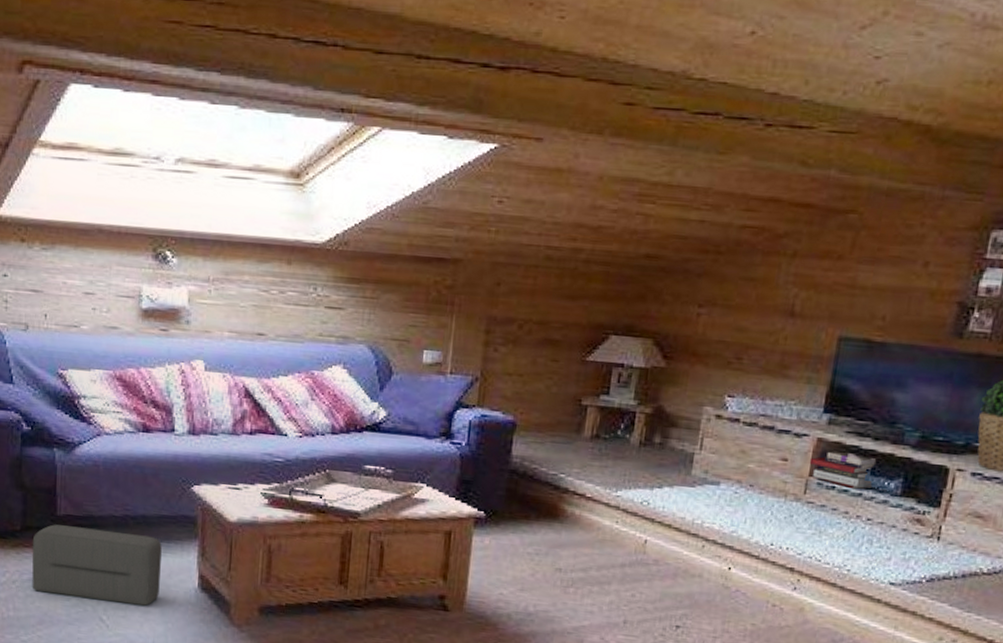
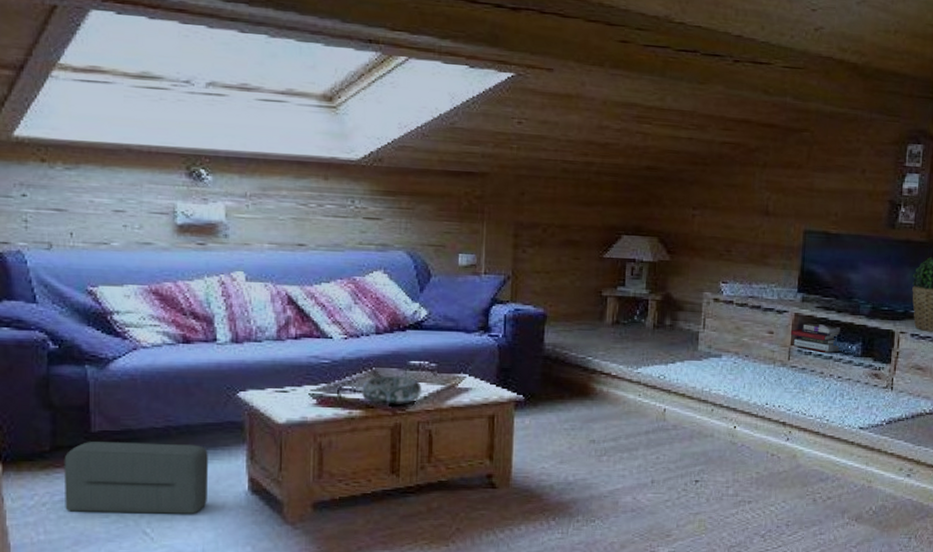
decorative bowl: none [313,479,377,512] -> present [361,376,423,405]

